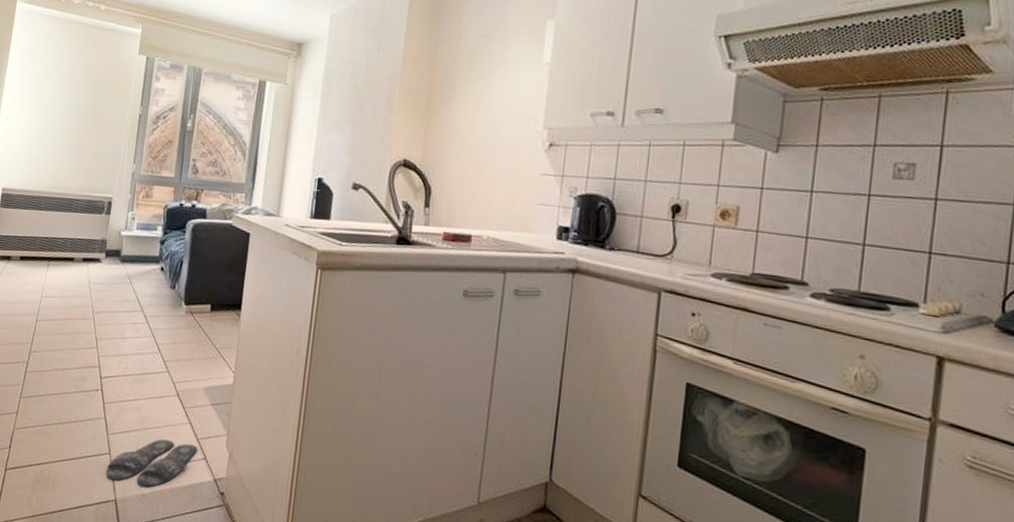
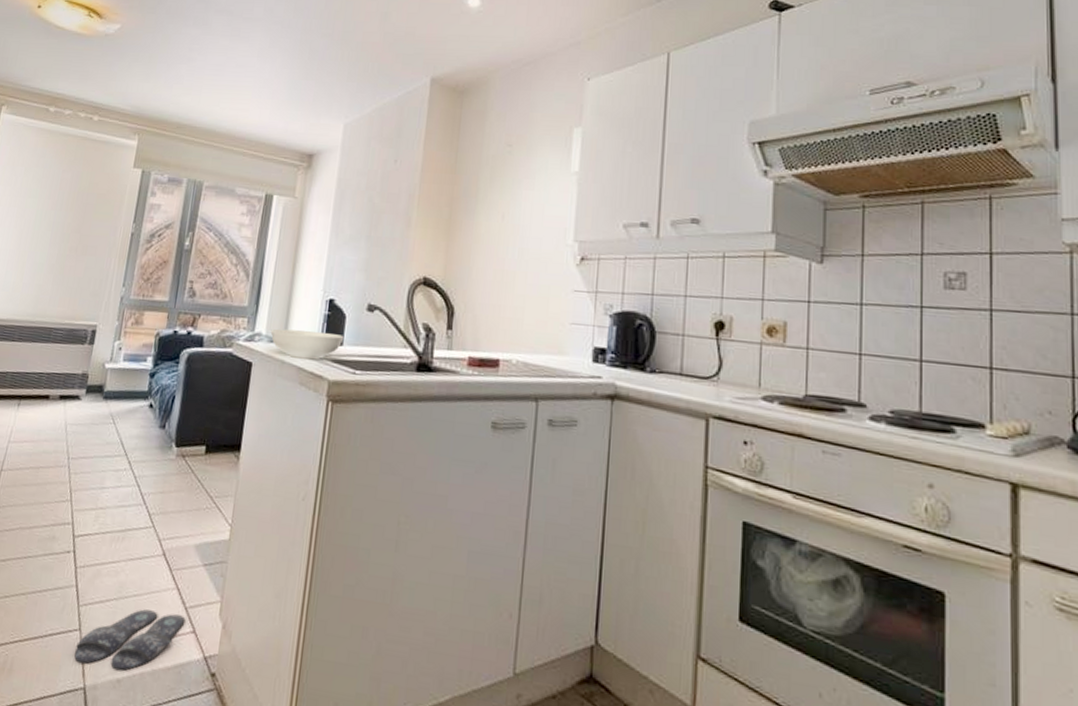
bowl: none [265,203,332,232] -> present [270,328,344,360]

